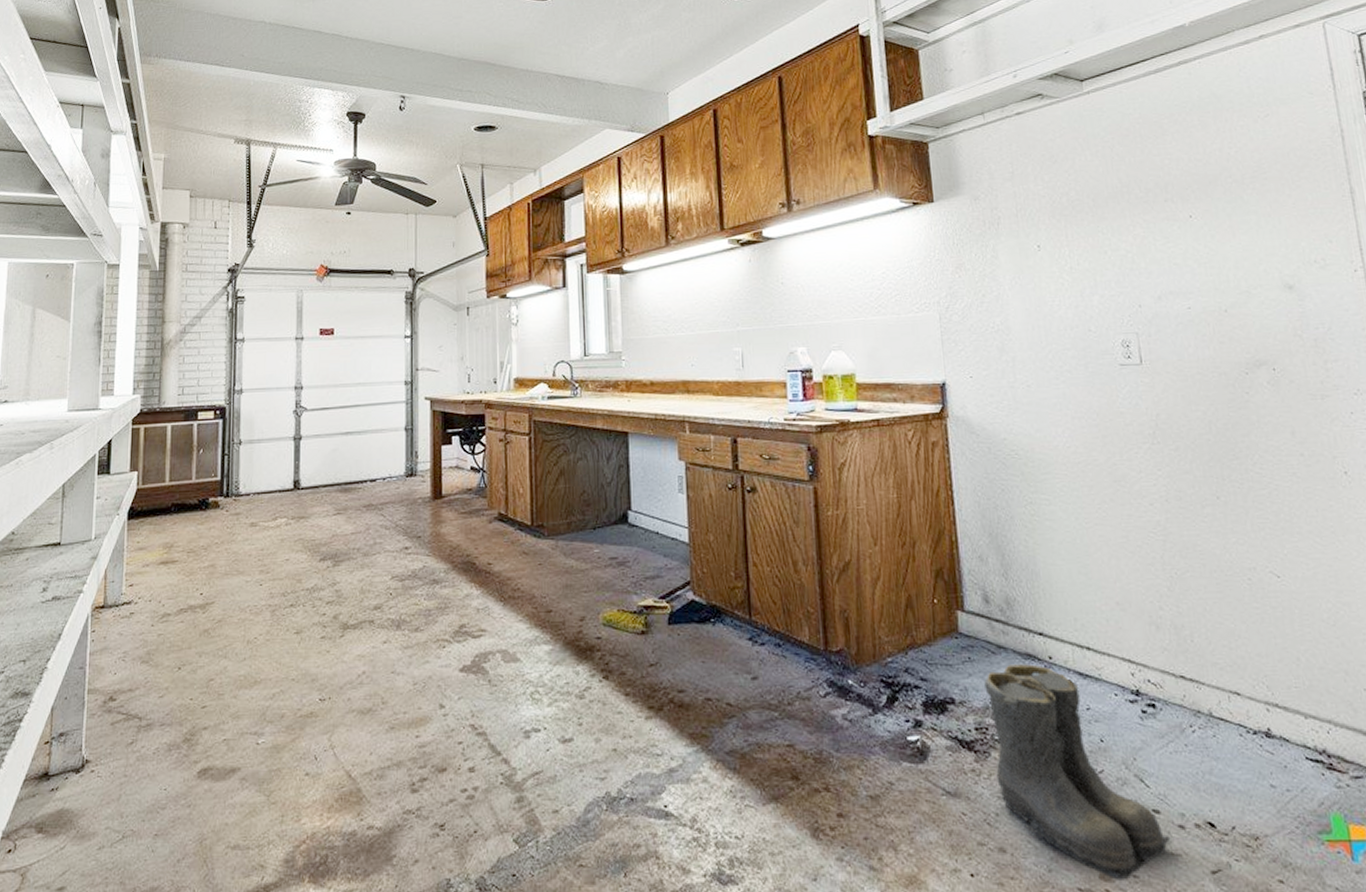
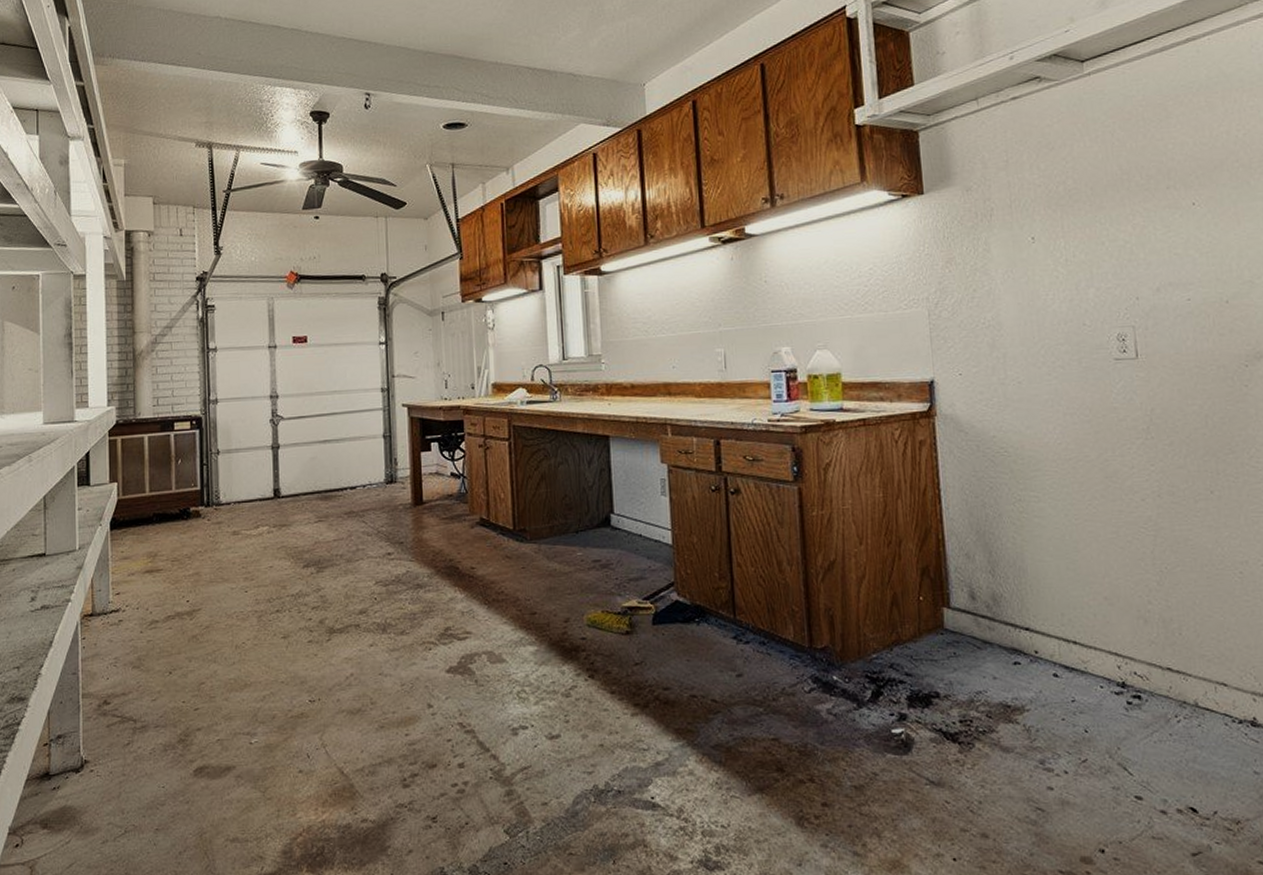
boots: present [984,664,1171,880] -> none [969,658,1153,863]

